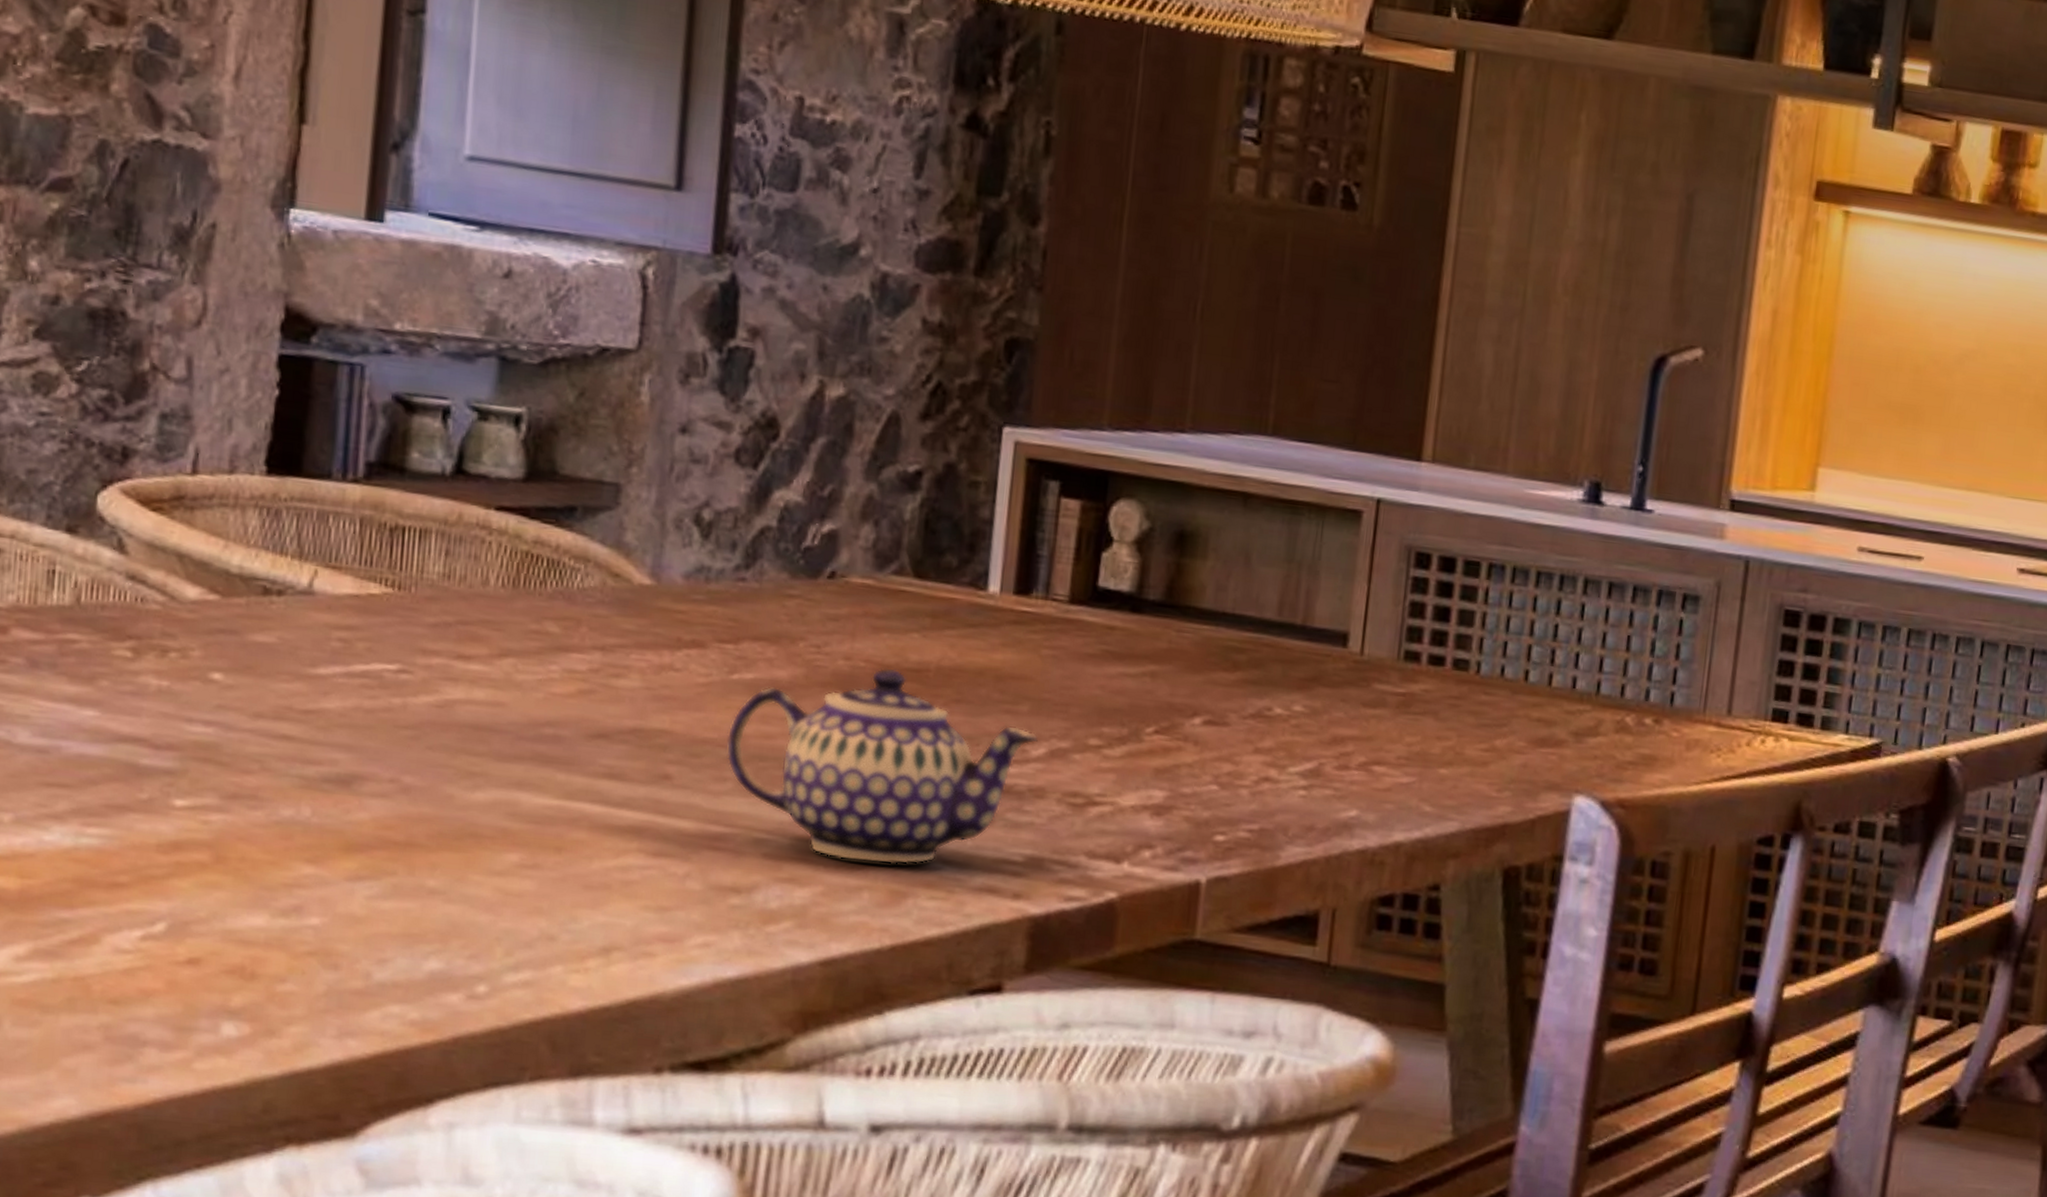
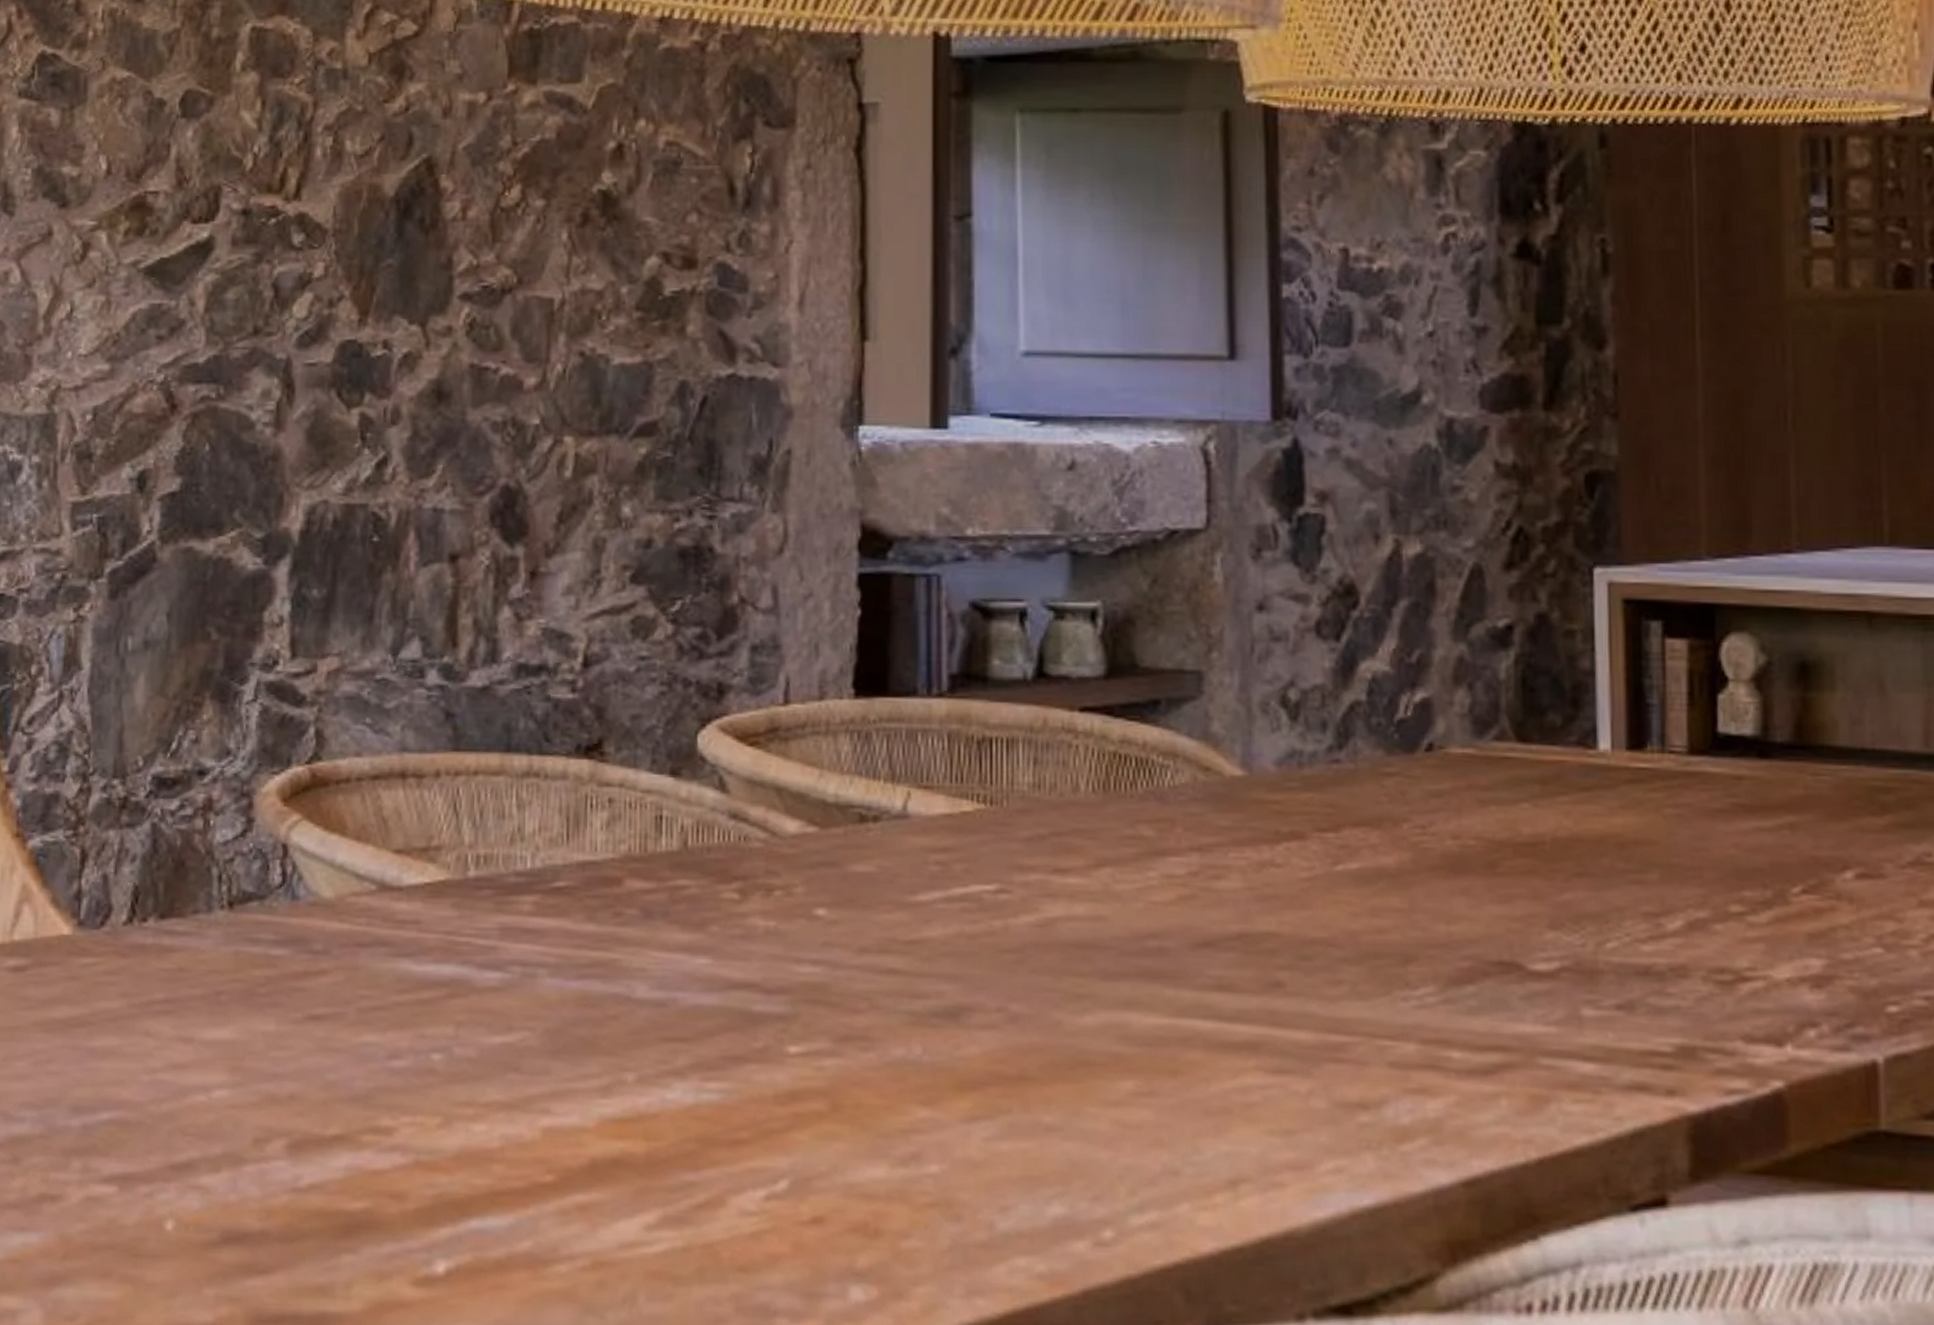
teapot: present [726,667,1038,865] -> none [1337,844,1673,1066]

